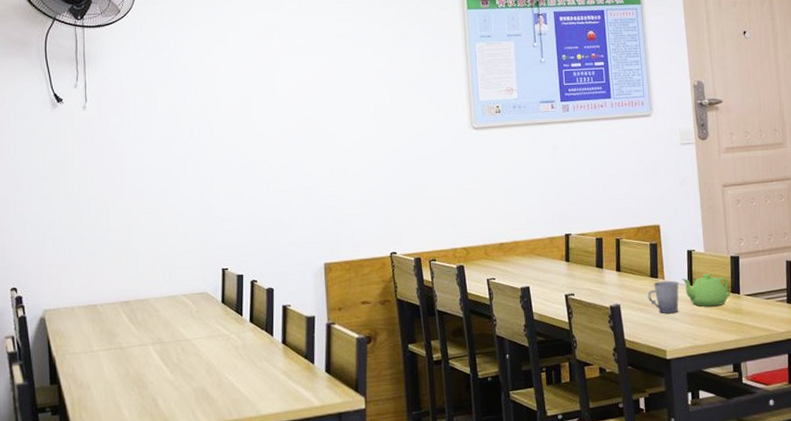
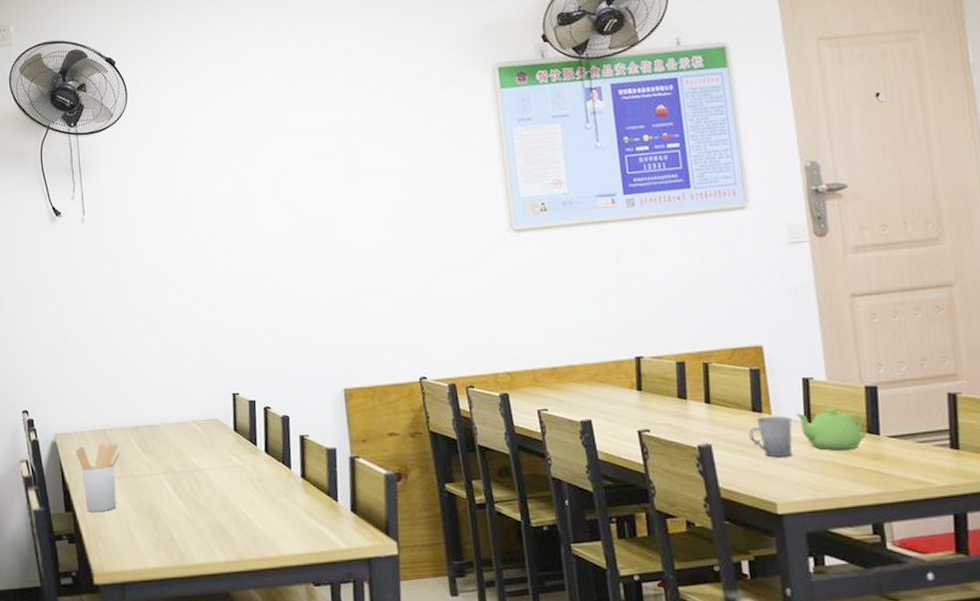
utensil holder: none [64,317,110,384] -> present [75,443,120,512]

